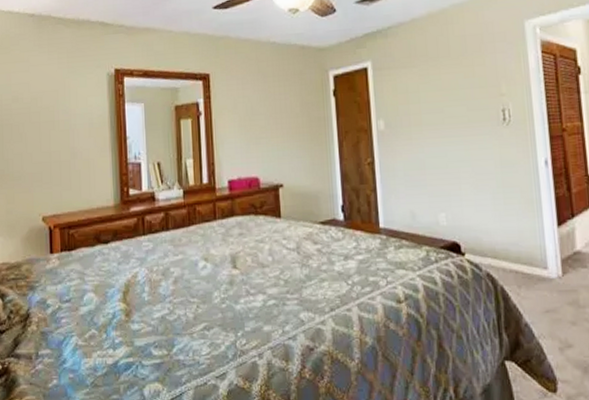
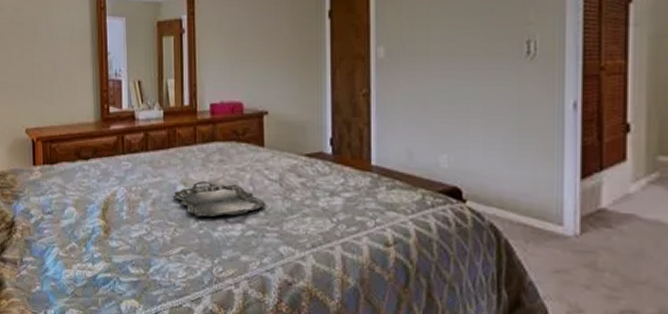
serving tray: none [196,255,286,291] -> present [174,181,266,218]

